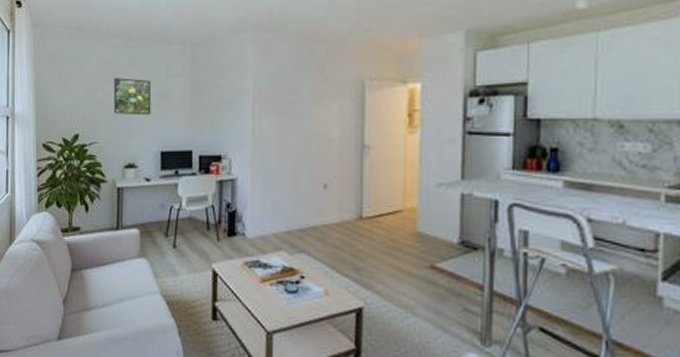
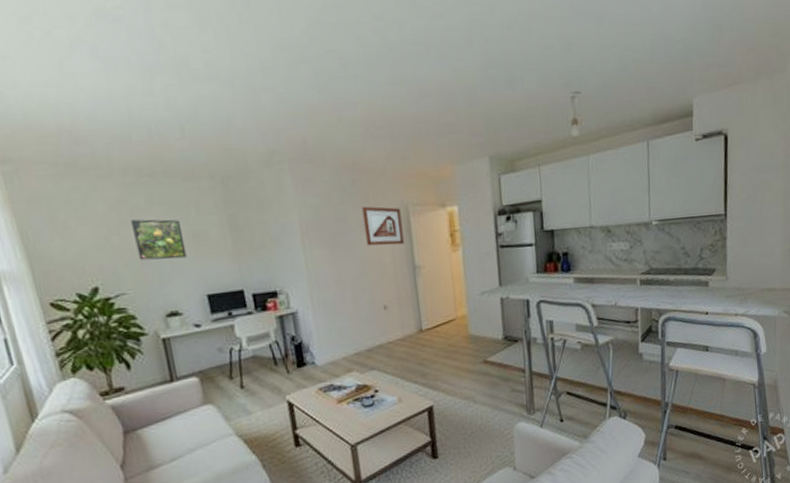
picture frame: none [315,77,356,120] -> present [361,206,404,246]

